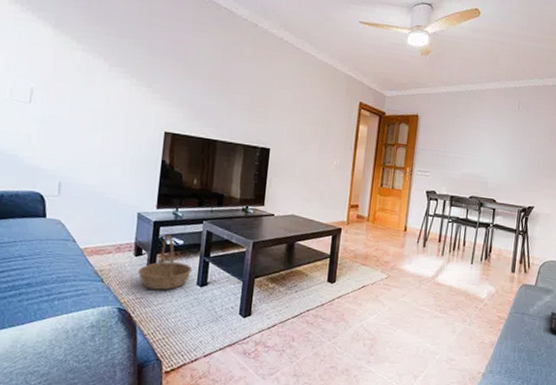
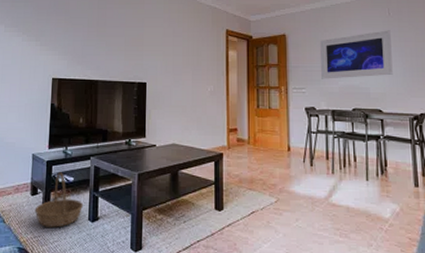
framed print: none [445,123,517,168] -> present [319,30,393,79]

